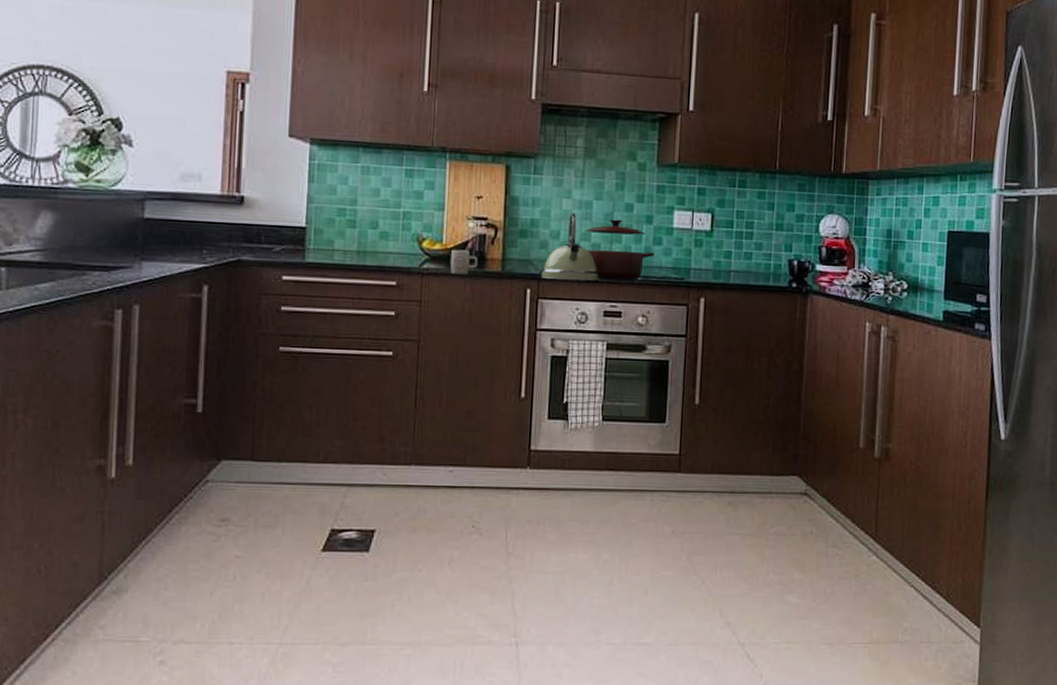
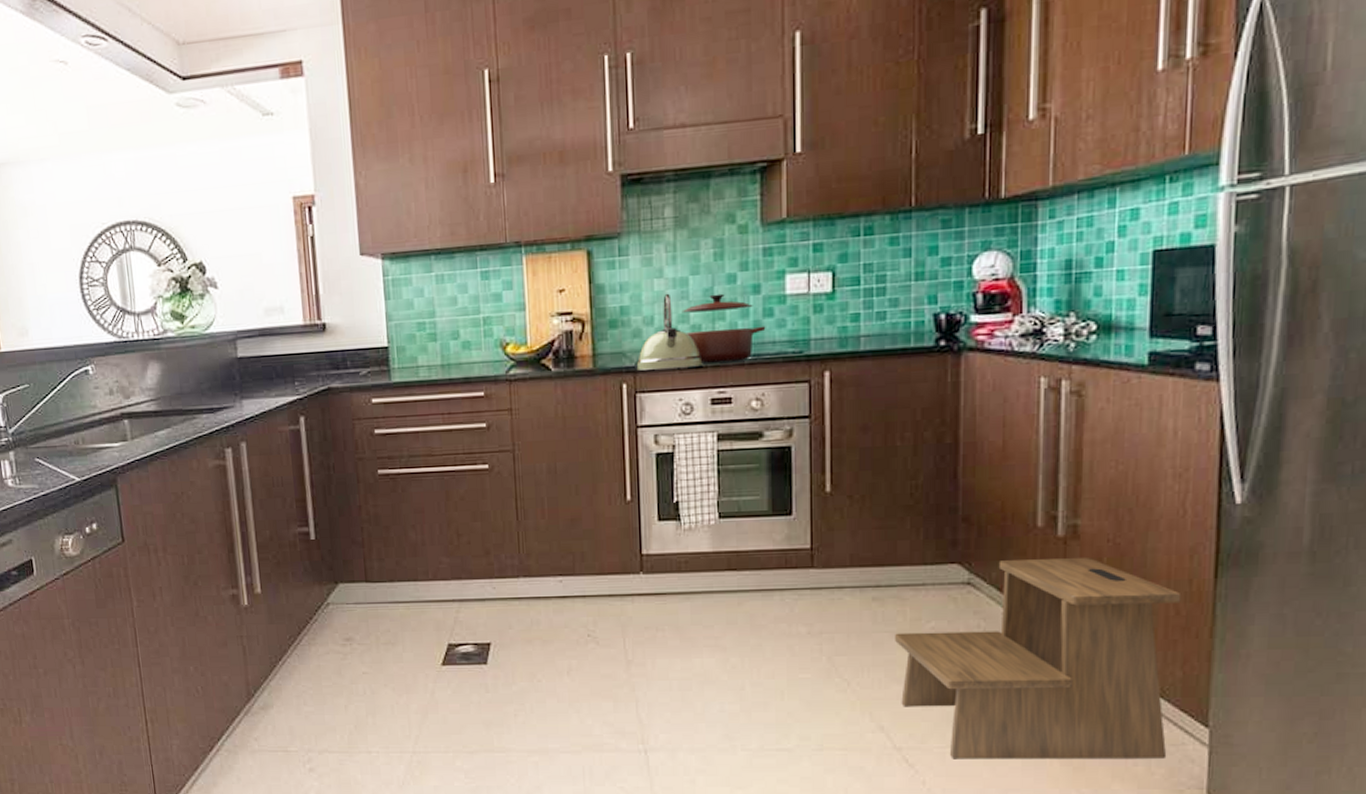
mug: present [450,249,479,275] -> none [537,349,568,377]
step stool: none [744,475,962,655] -> present [895,558,1180,760]

